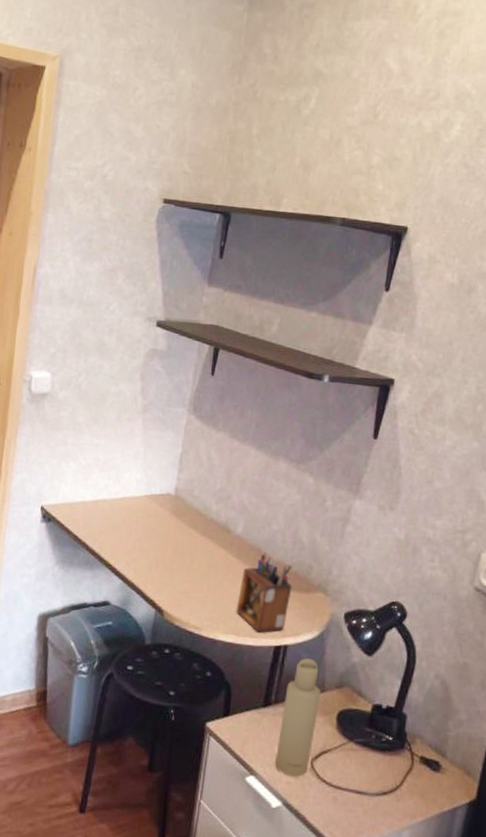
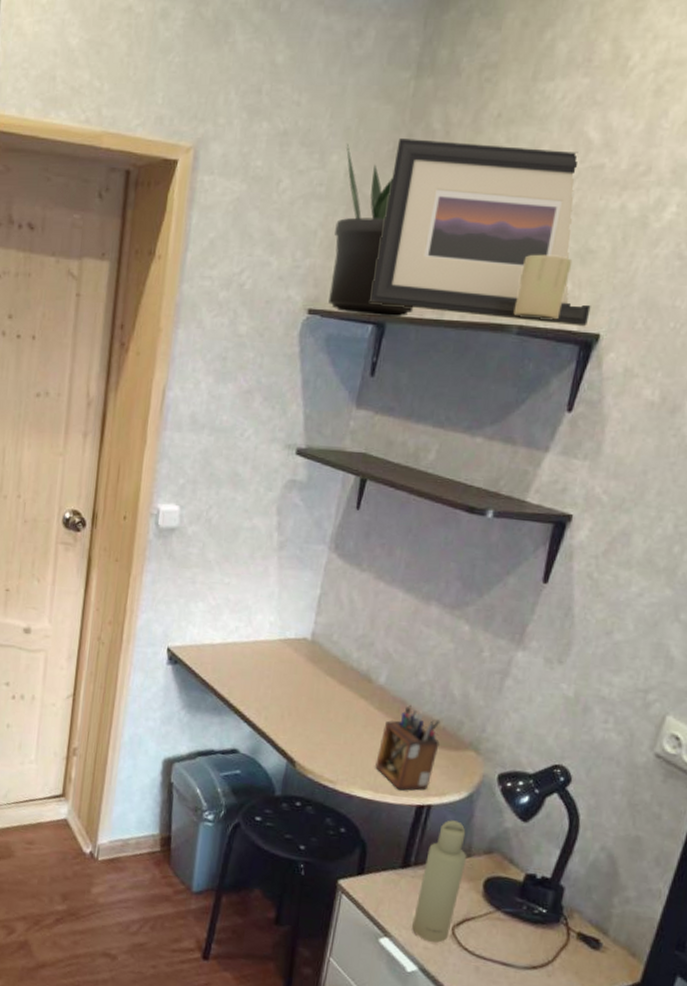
planter: none [181,60,254,209] -> present [328,143,414,318]
picture frame: none [217,59,399,221] -> present [370,139,591,327]
candle: none [337,160,381,214] -> present [513,254,571,320]

